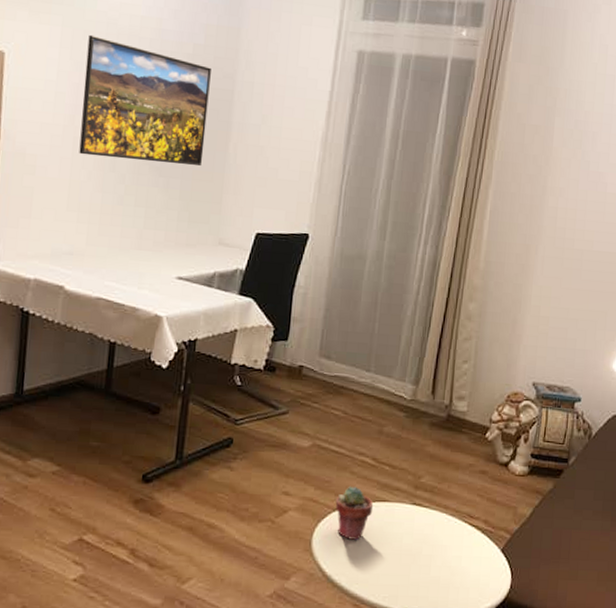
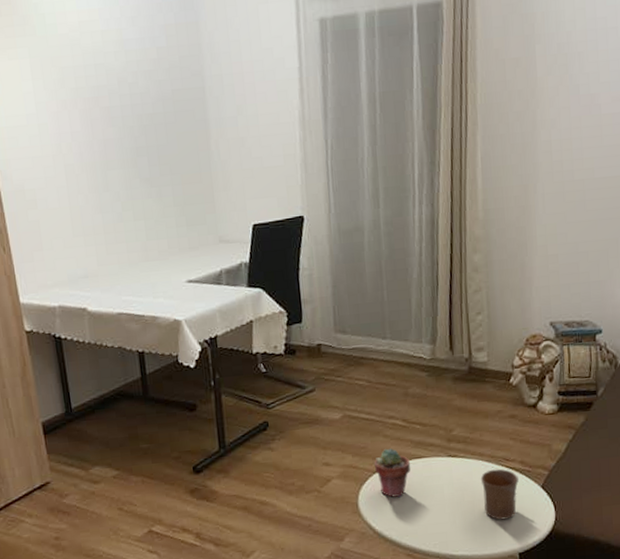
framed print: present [79,34,211,165] -> none [56,60,188,181]
mug: none [440,524,480,580] -> present [480,469,519,520]

